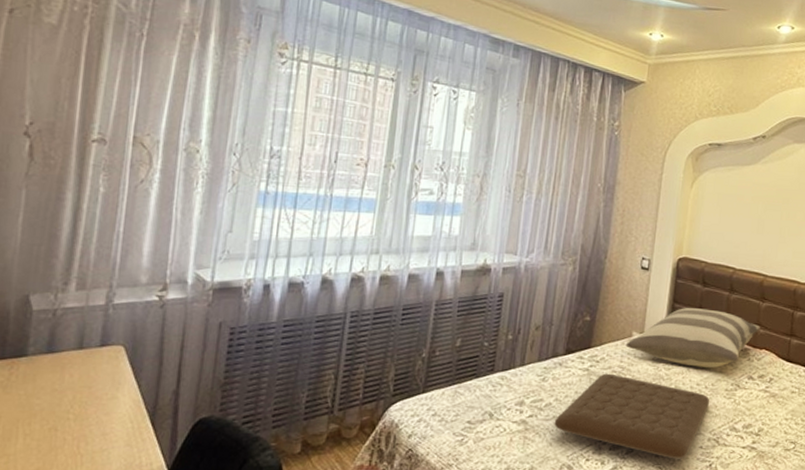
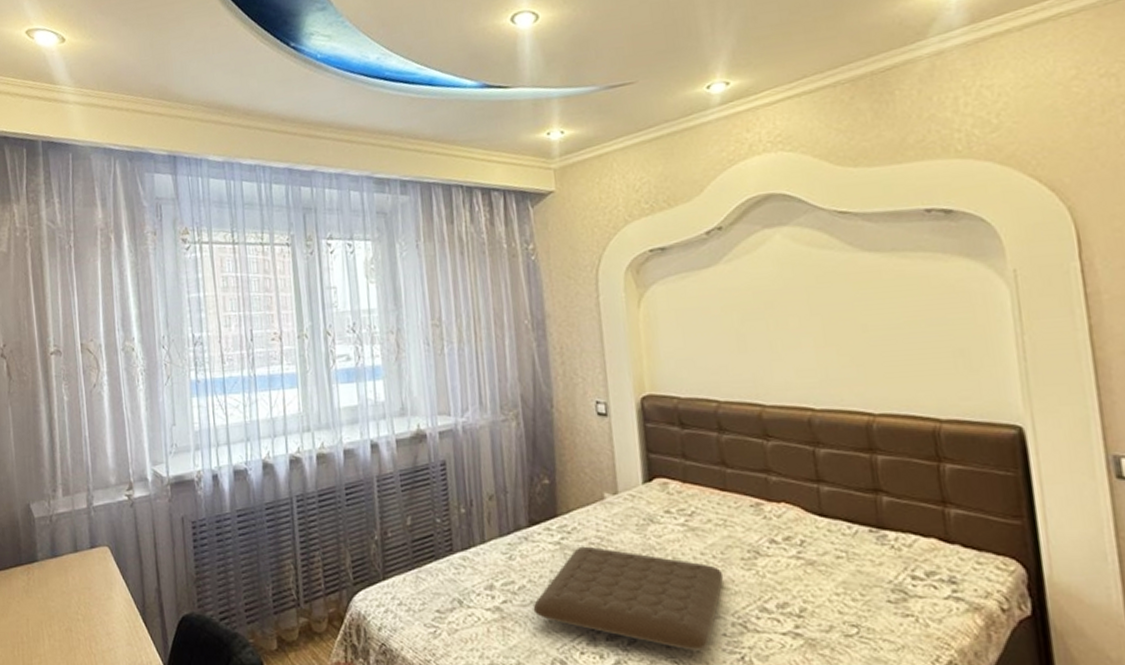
pillow: present [625,308,760,368] -> none [598,456,771,532]

